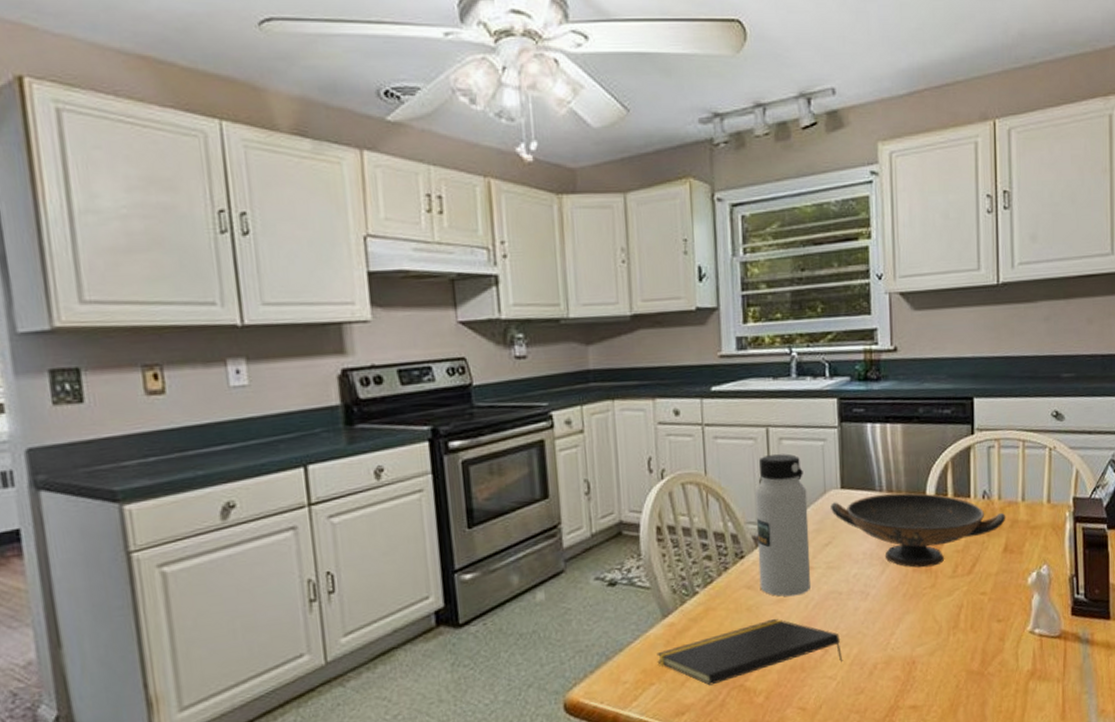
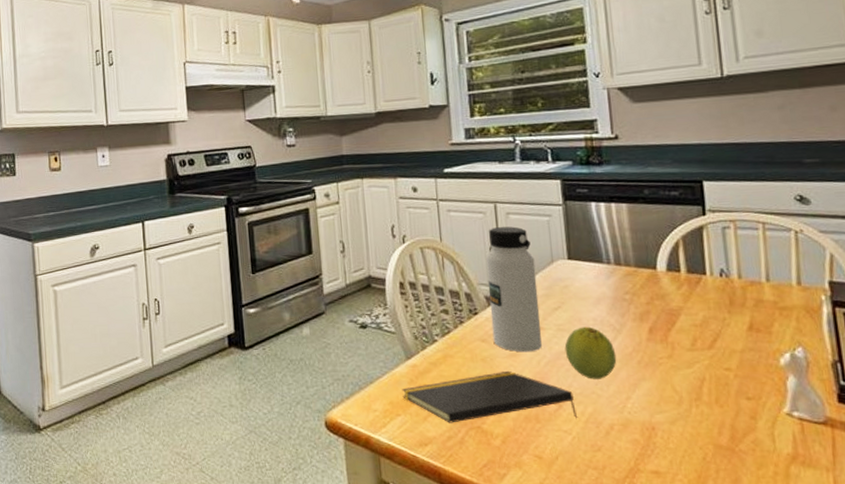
decorative bowl: present [831,492,1006,568] -> none [558,266,749,338]
fruit: none [833,561,884,619] -> present [564,326,617,380]

